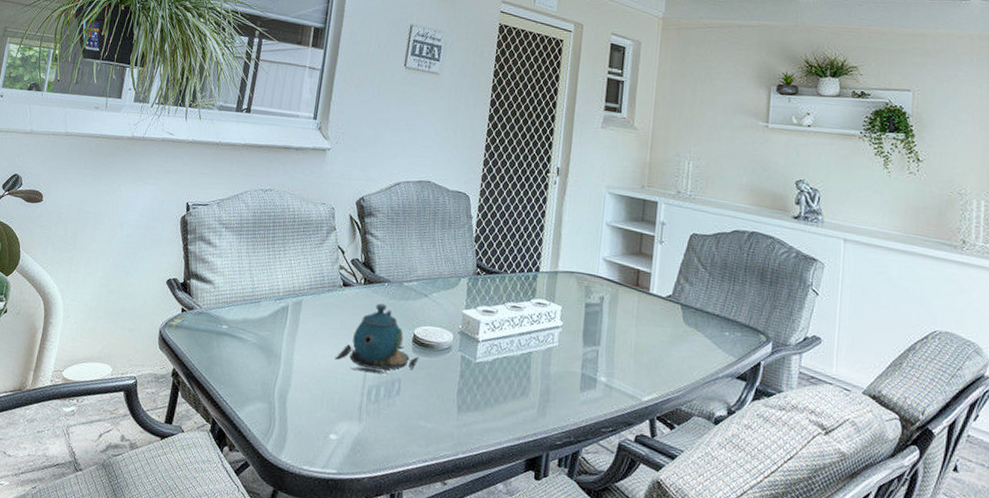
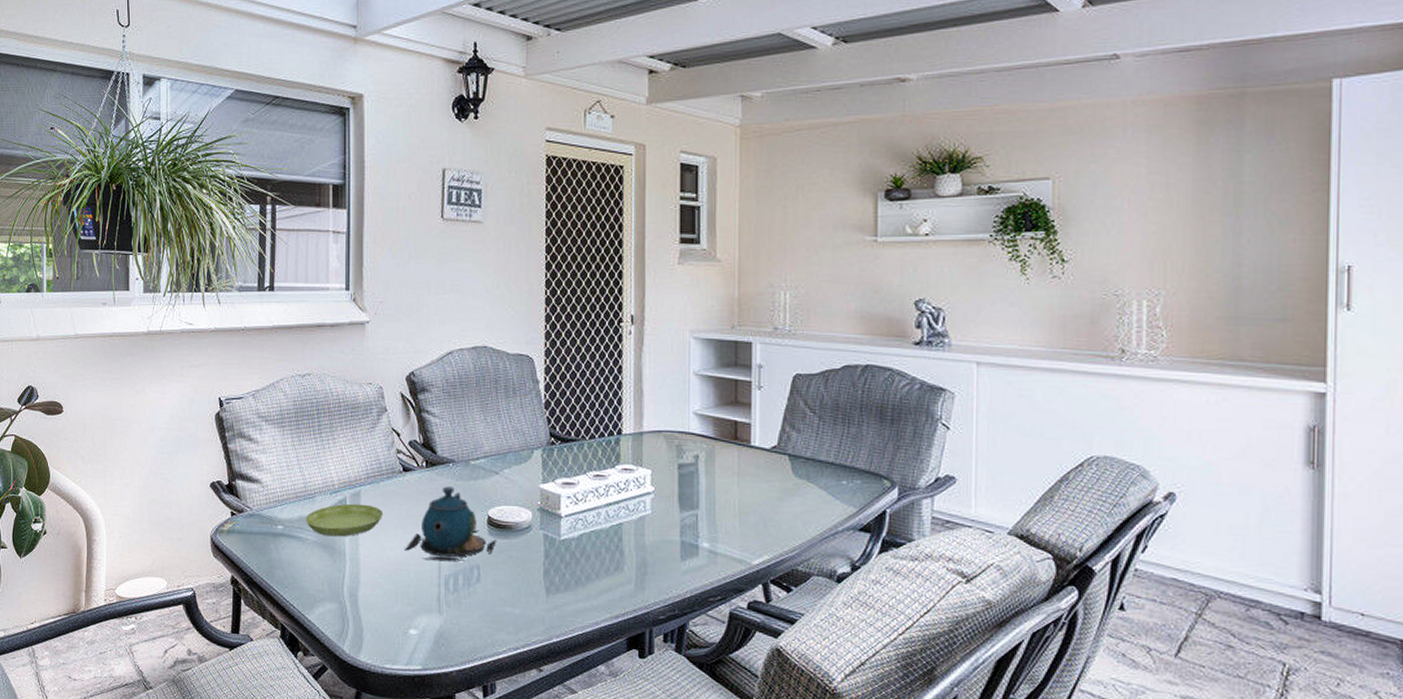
saucer: none [248,310,321,342] -> present [305,503,384,537]

